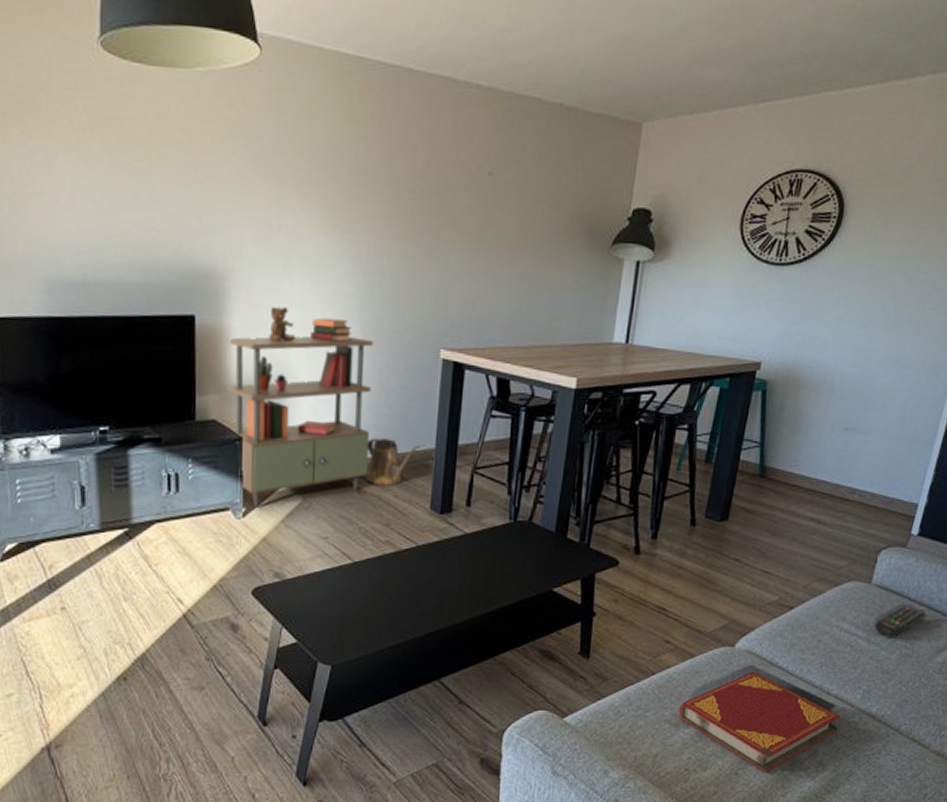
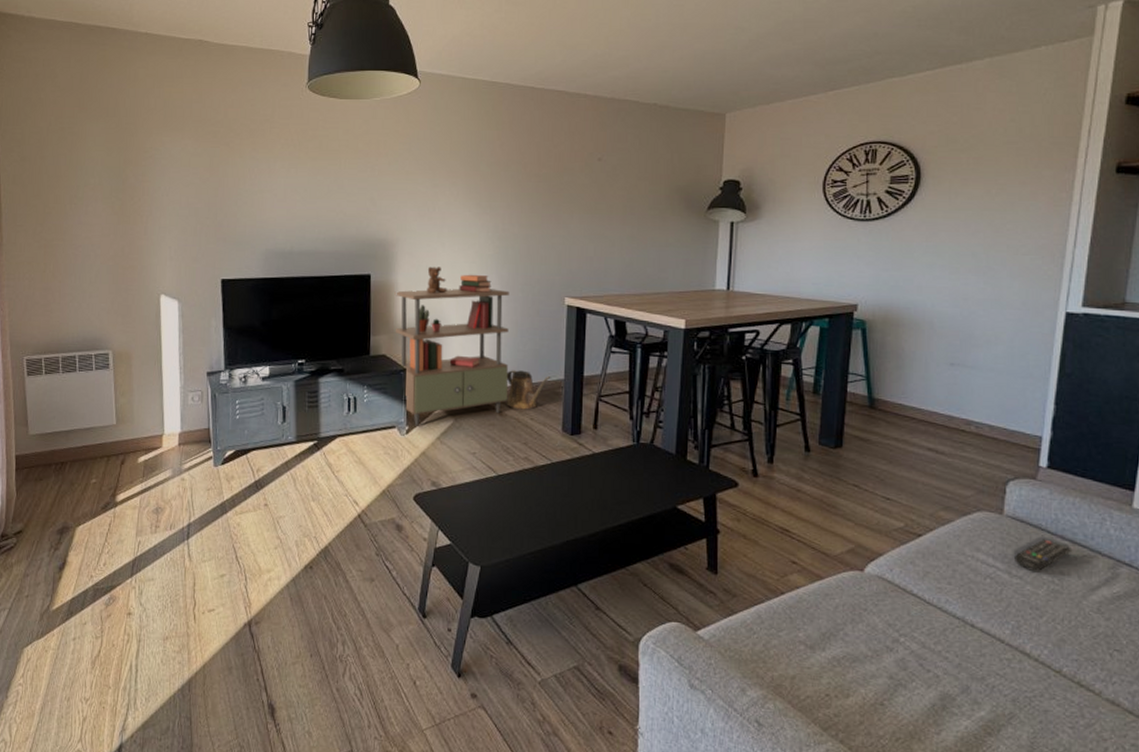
hardback book: present [678,671,840,773] -> none [812,597,989,707]

